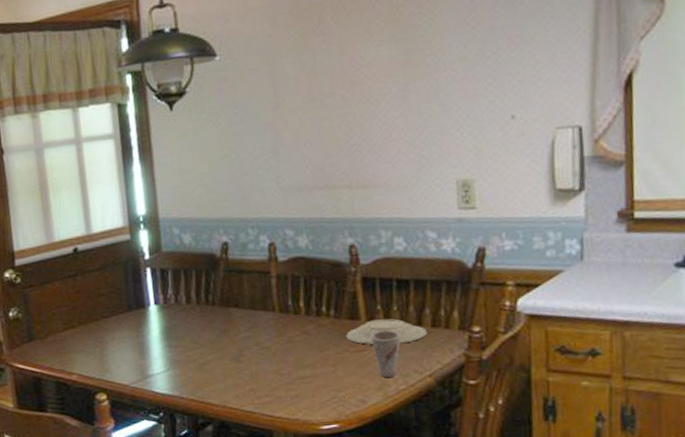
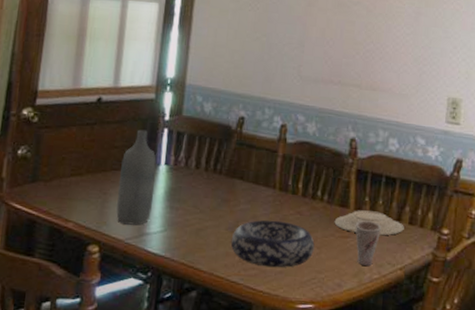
bottle: none [110,273,151,369] -> present [116,129,157,225]
decorative bowl: none [237,343,329,393] -> present [230,220,315,268]

